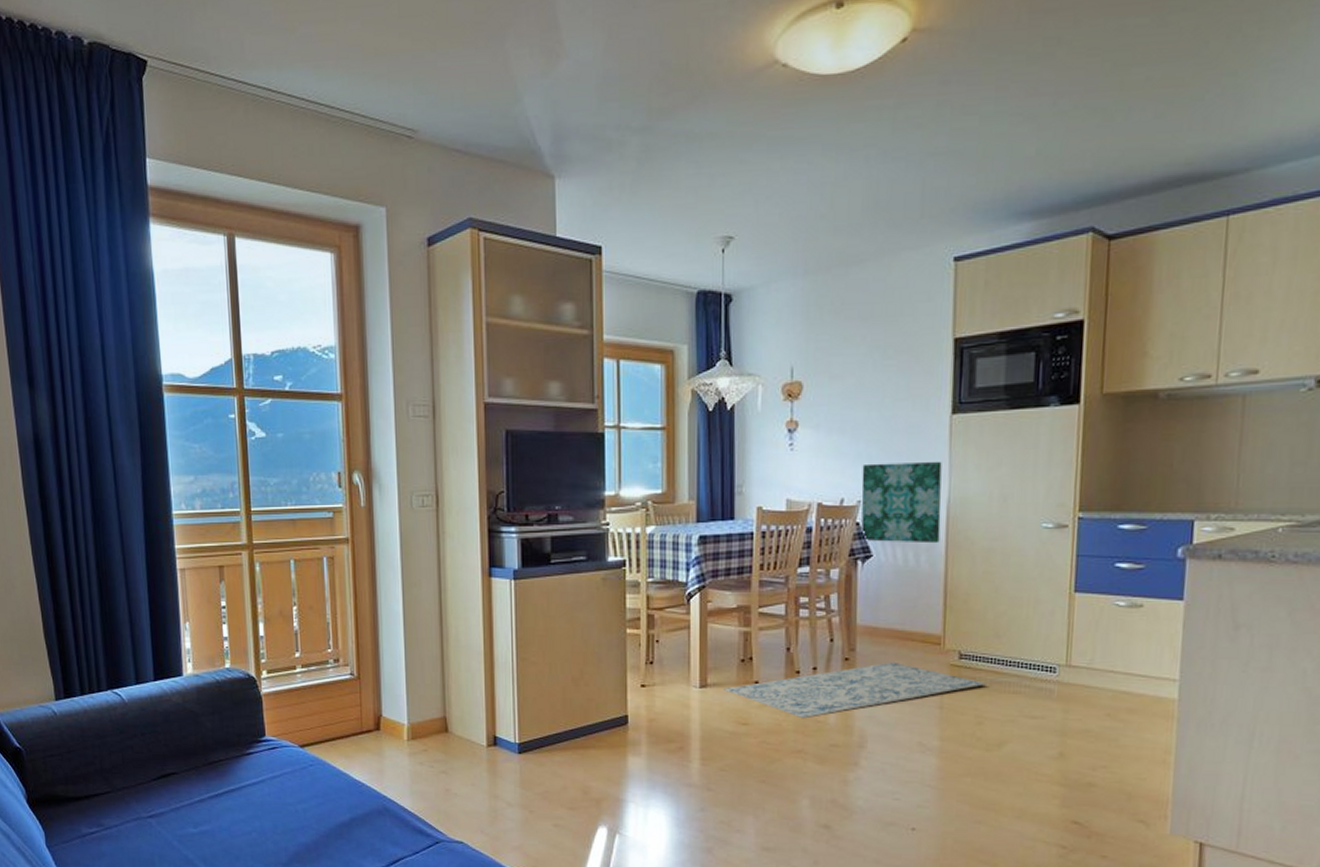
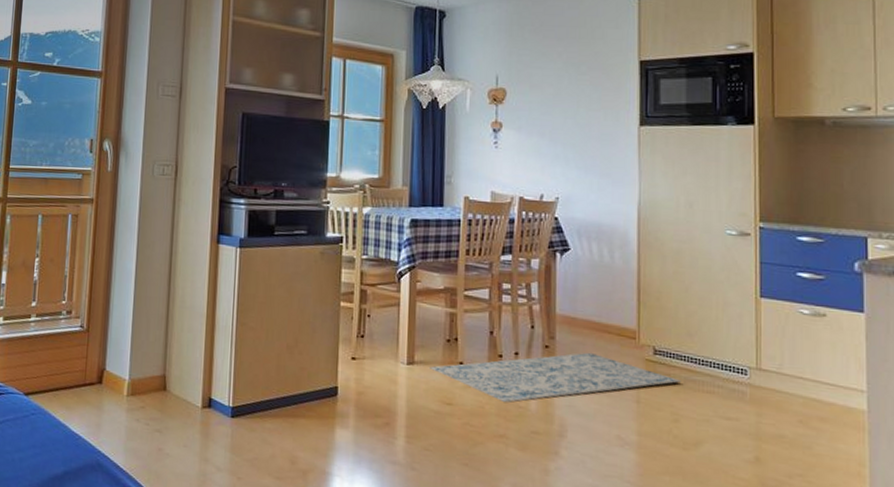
wall art: present [861,461,942,544] -> none [559,164,633,242]

